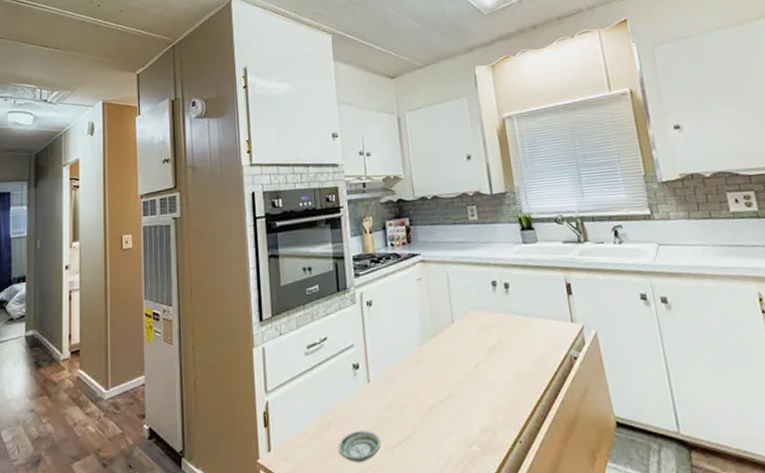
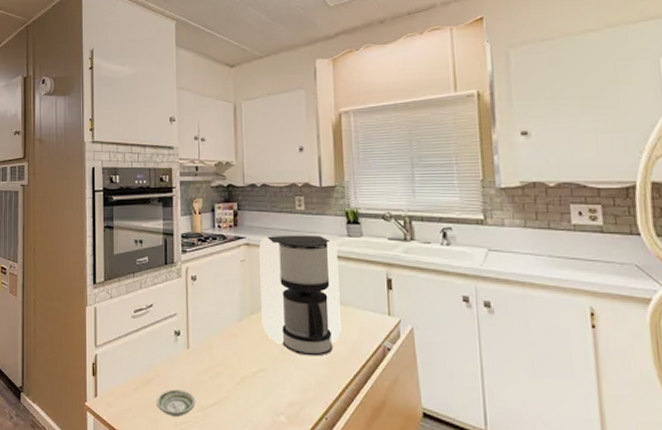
coffee maker: none [435,244,527,375] -> present [259,235,341,356]

